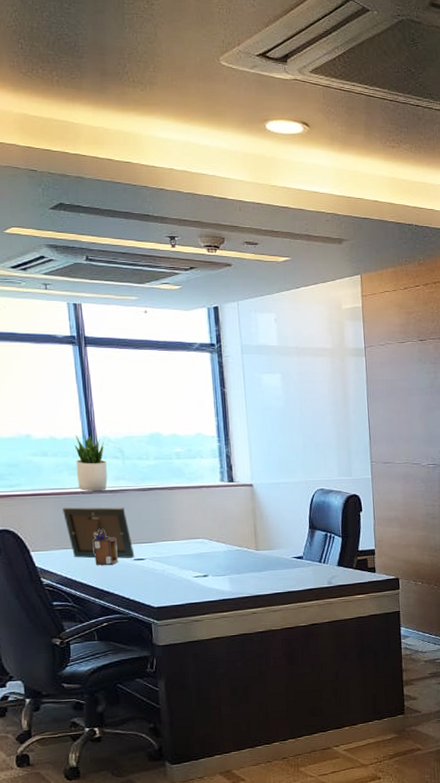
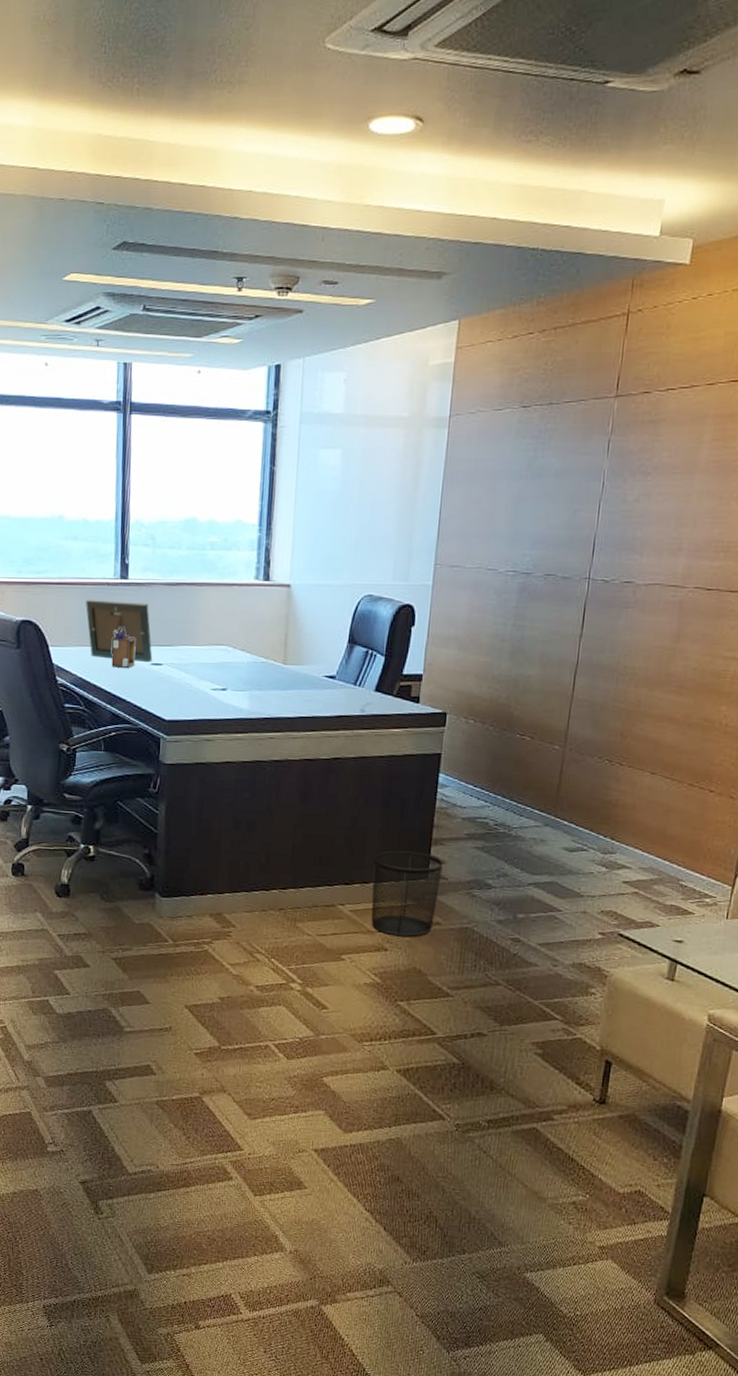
planter: present [74,434,108,491] -> none [104,517,136,582]
waste bin: none [357,693,416,766] -> present [371,850,443,938]

